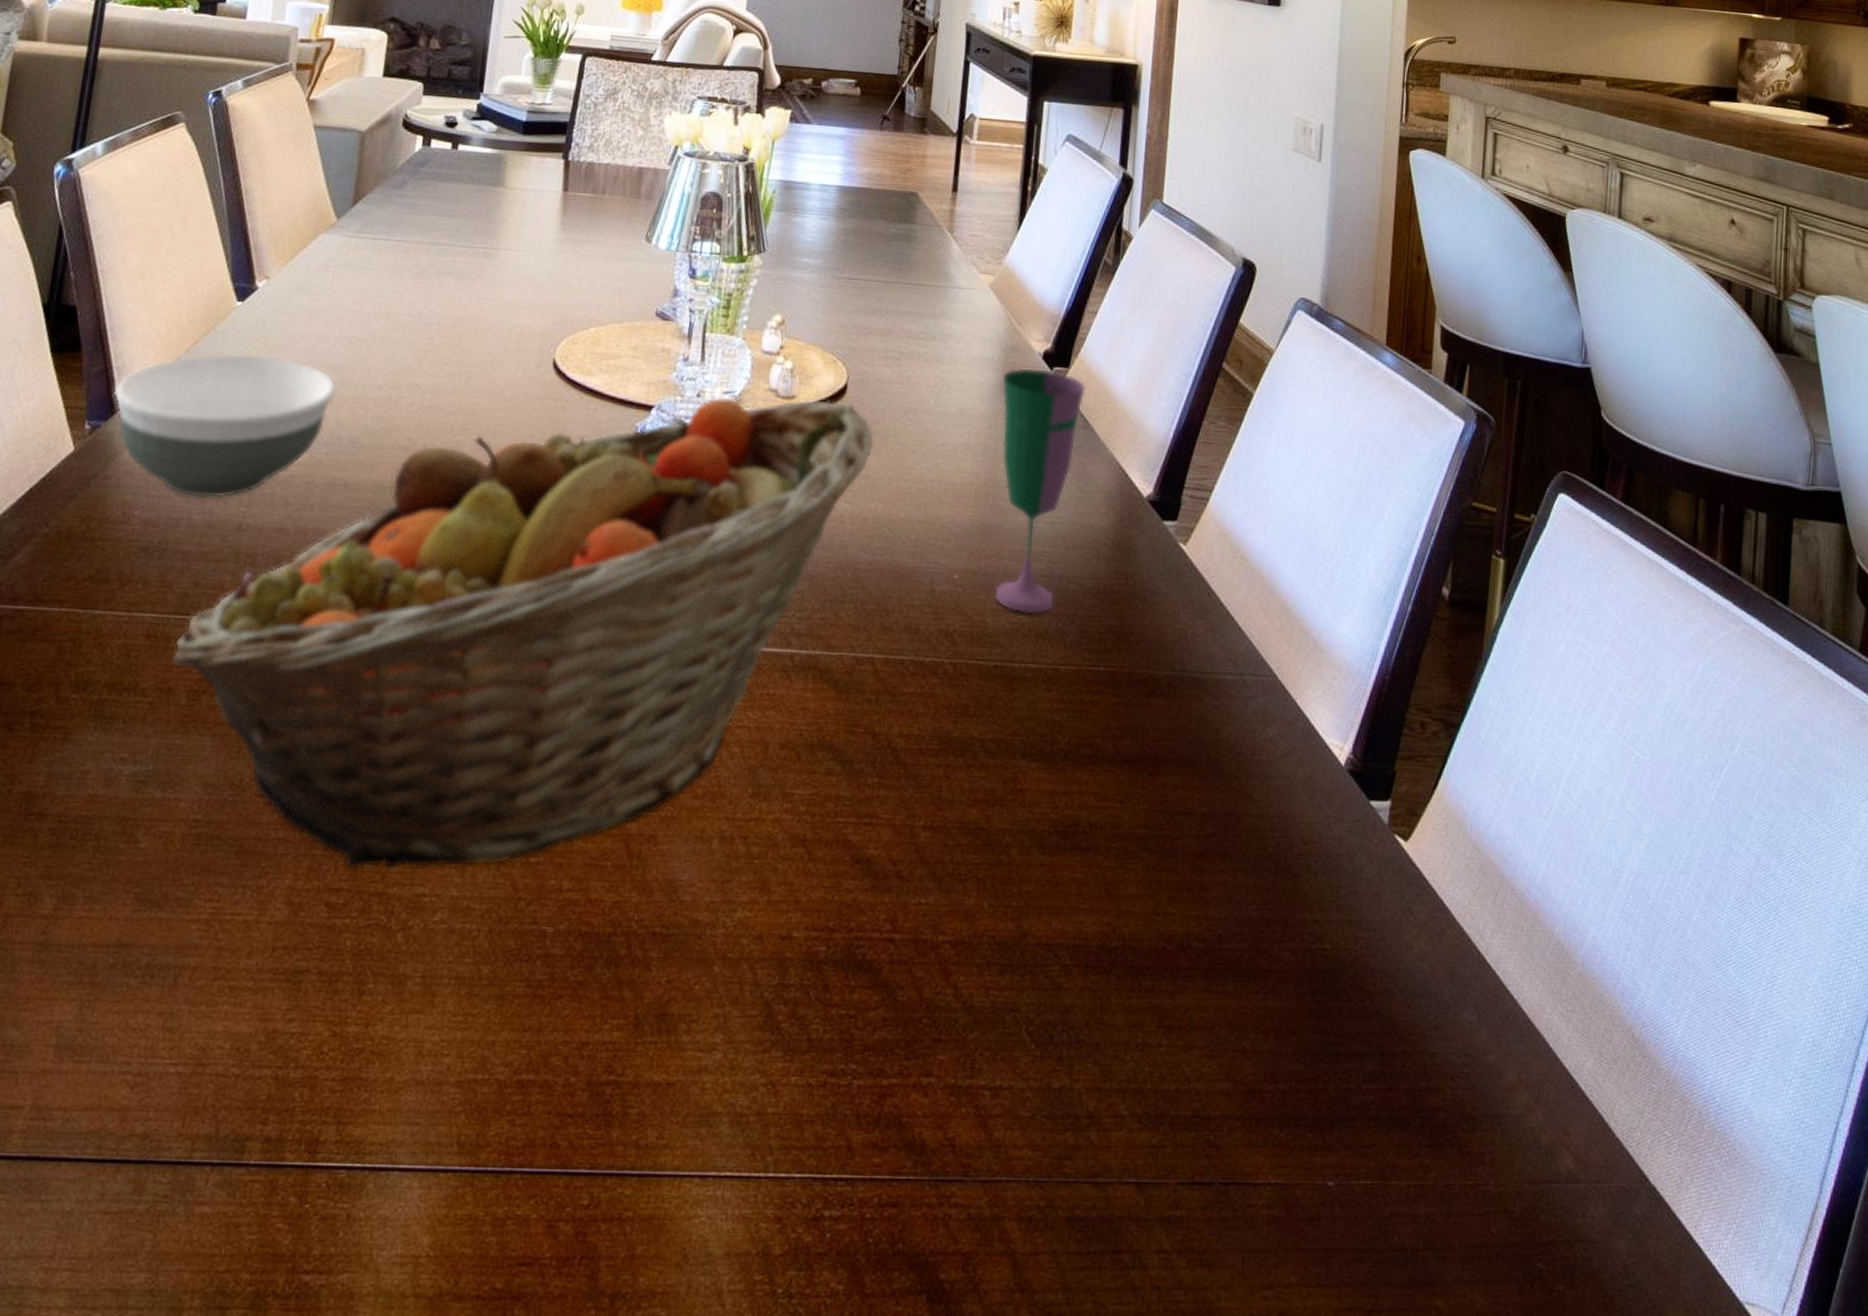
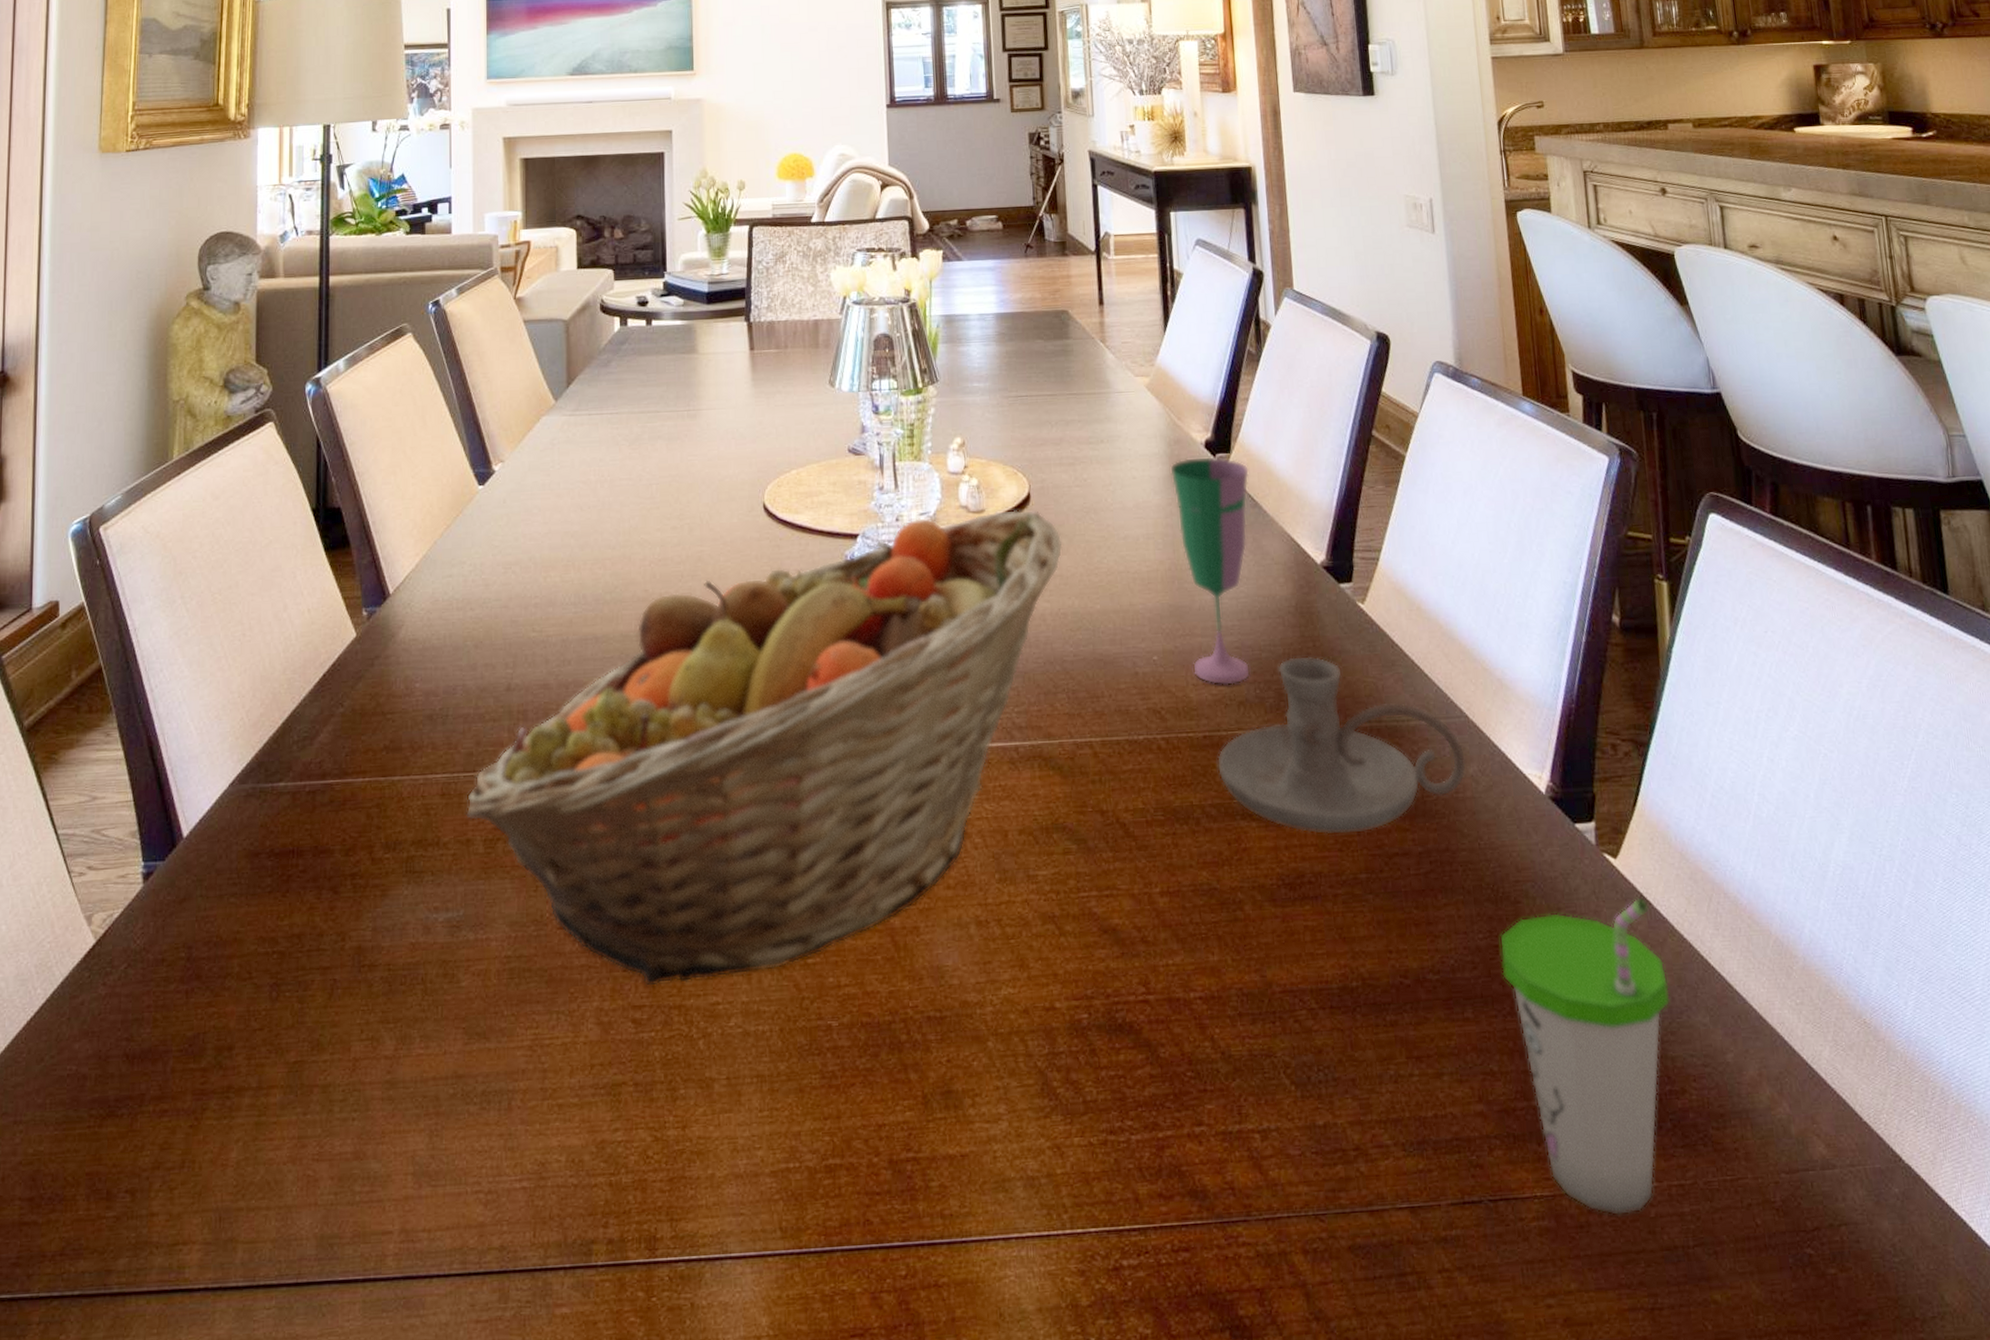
bowl: present [113,353,337,499] -> none [383,530,576,666]
candle holder: none [1004,592,1268,787] -> present [1216,655,1467,836]
cup: none [1270,884,1441,1212] -> present [1499,897,1670,1216]

